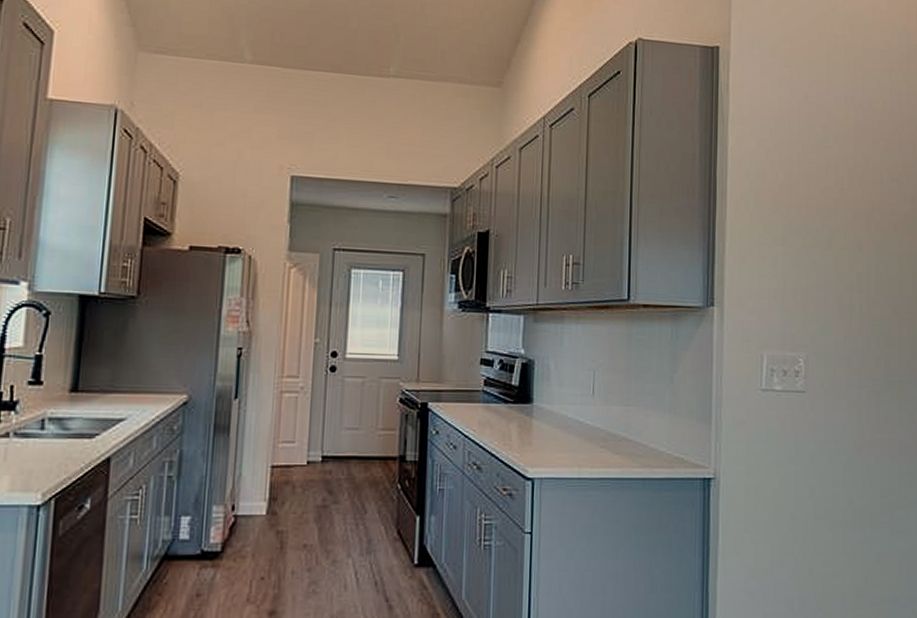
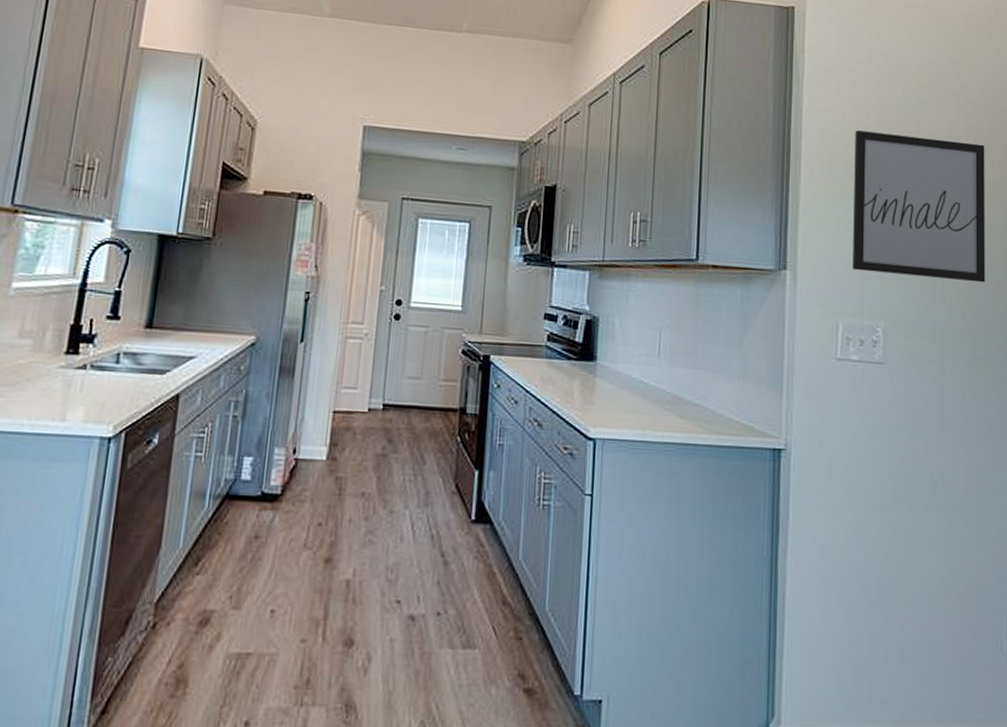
wall art: none [776,168,898,312] -> present [853,130,985,283]

